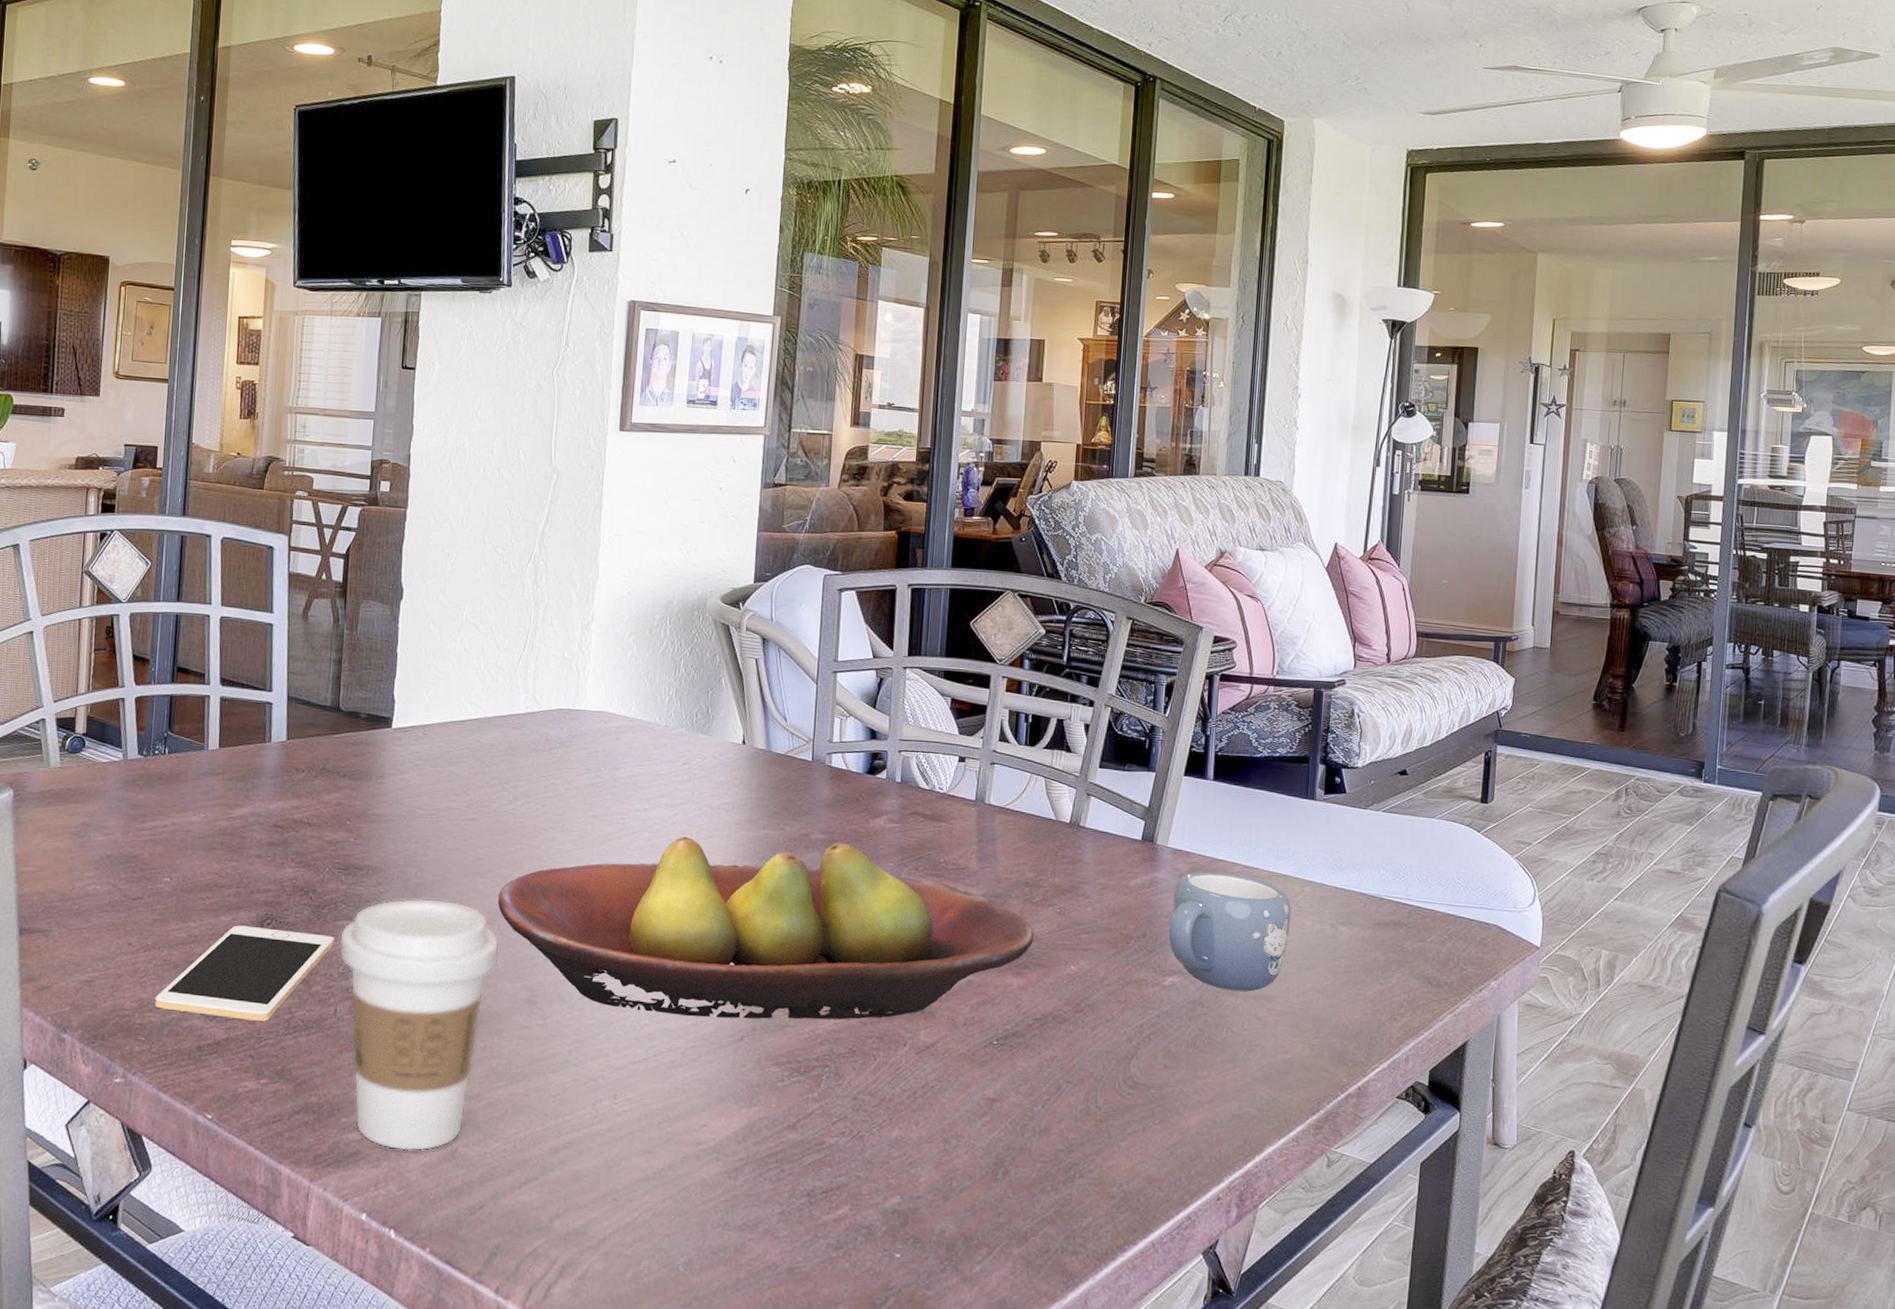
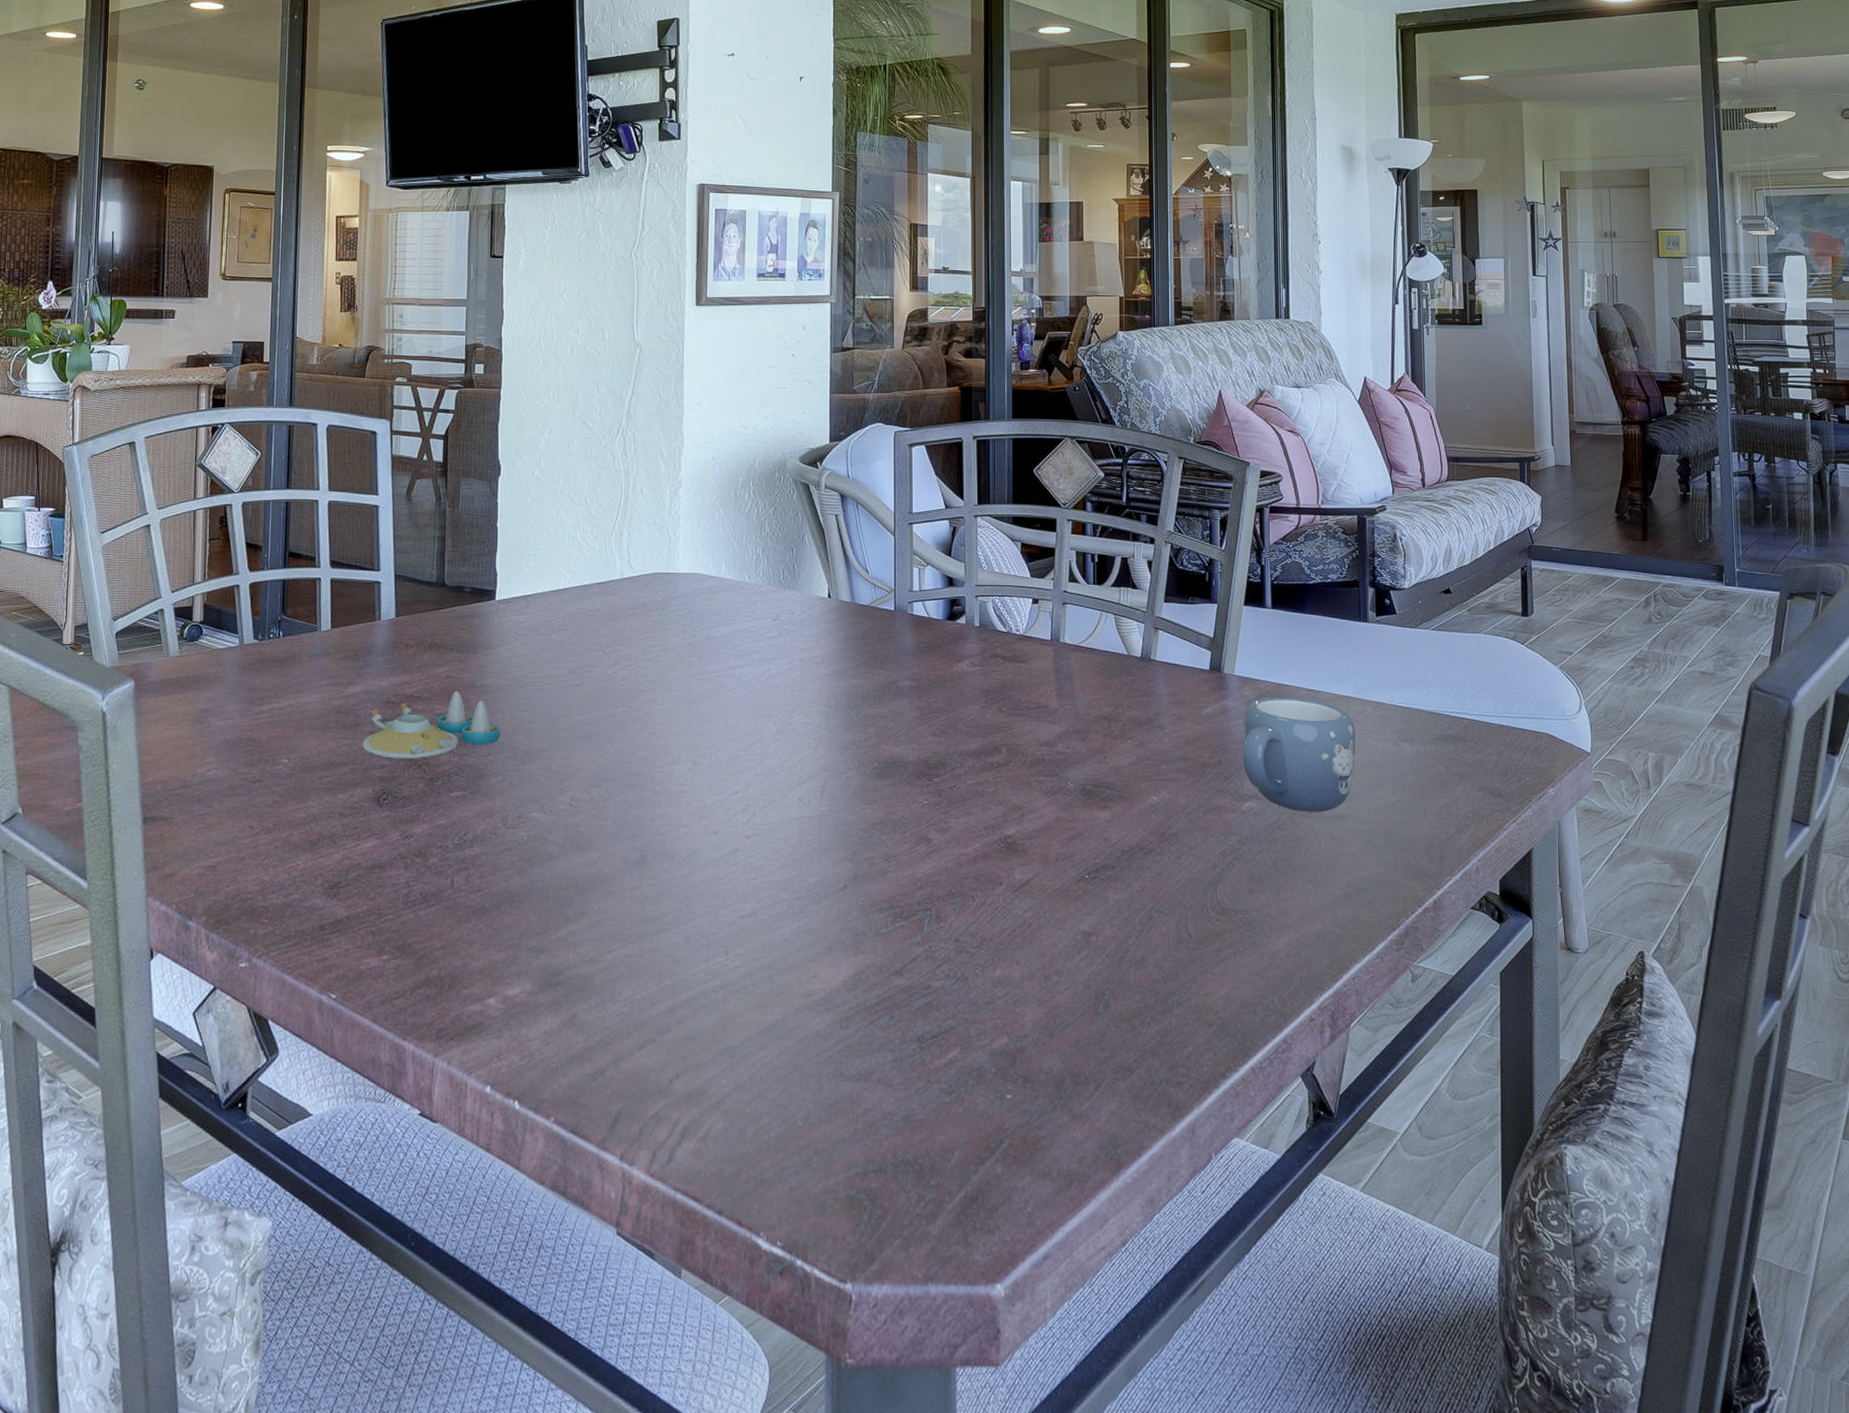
cell phone: present [154,925,335,1021] -> none [276,802,449,897]
salt and pepper shaker set: none [247,819,392,886] -> present [362,691,500,759]
coffee cup: present [338,898,499,1152] -> none [453,766,607,1019]
fruit bowl: present [498,836,1034,1020] -> none [604,689,1115,867]

